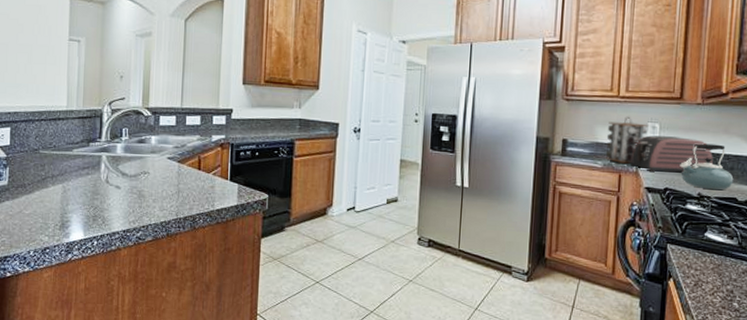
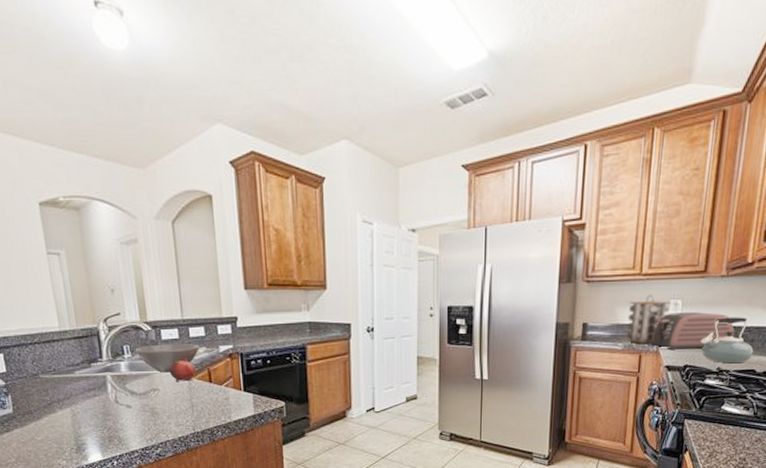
bowl: none [133,129,194,157] -> present [135,343,200,372]
fruit: none [161,143,187,167] -> present [168,357,196,382]

